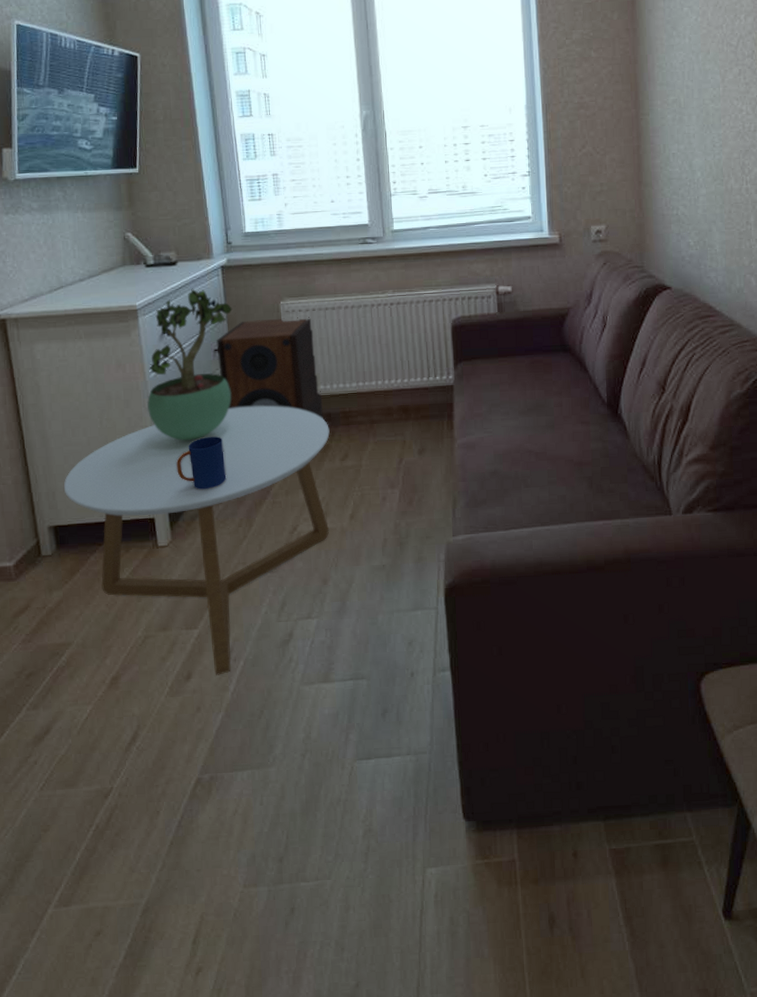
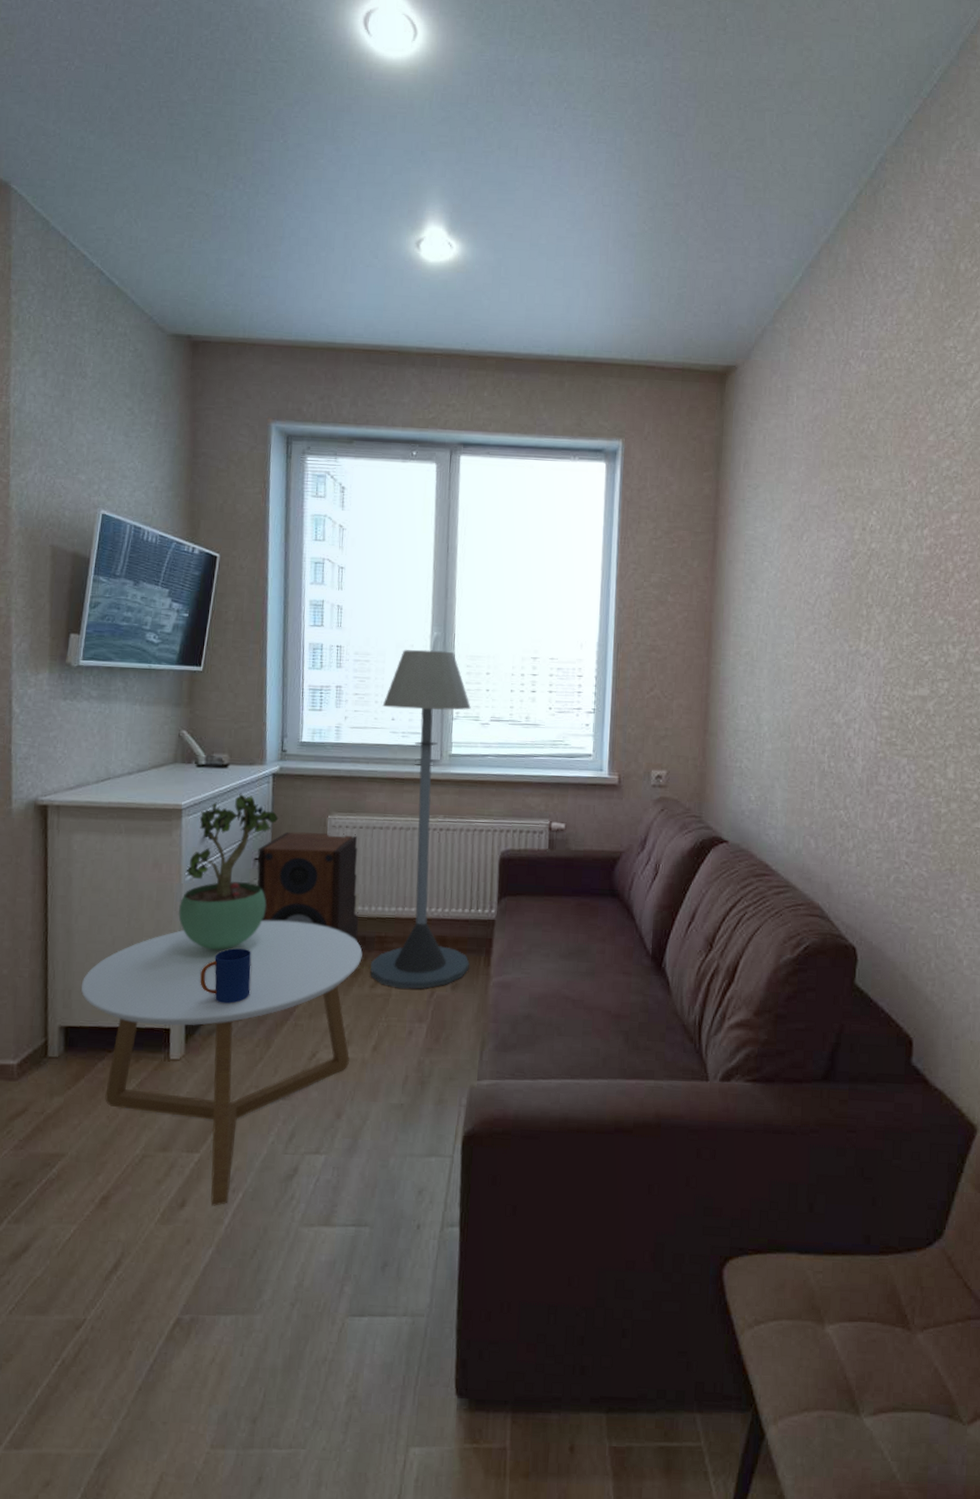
floor lamp: none [320,128,434,459] -> present [370,649,471,990]

